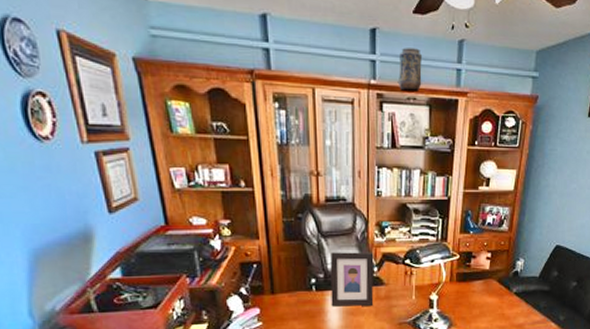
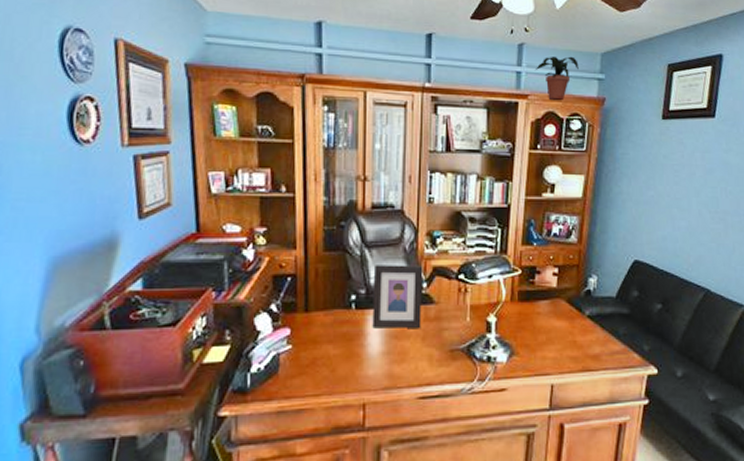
decorative vase: present [399,48,423,93] -> none [455,51,481,95]
potted plant: none [474,53,515,99] -> present [534,56,579,101]

